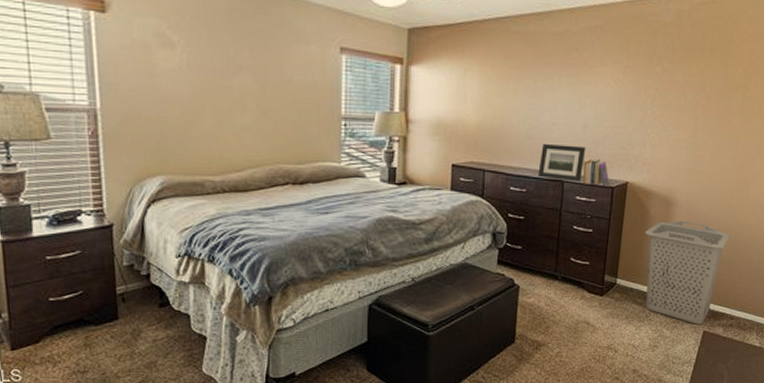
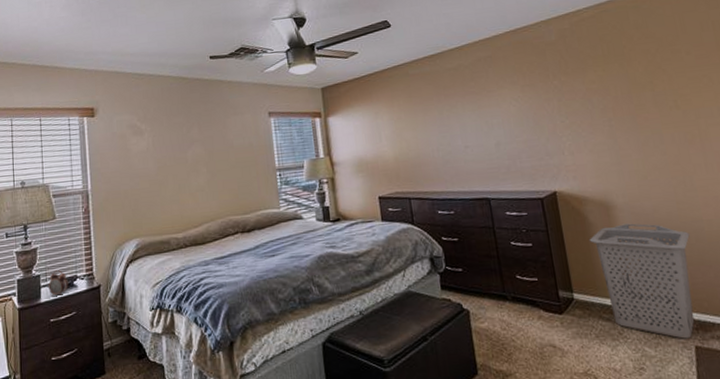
alarm clock: none [42,201,70,231] -> present [48,270,69,296]
picture frame: present [538,143,586,182] -> none [460,163,507,199]
books: present [582,158,610,187] -> none [505,173,537,200]

